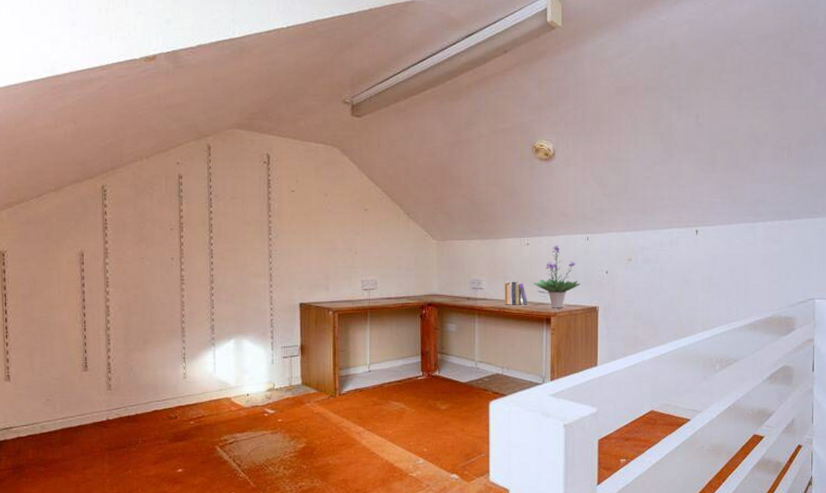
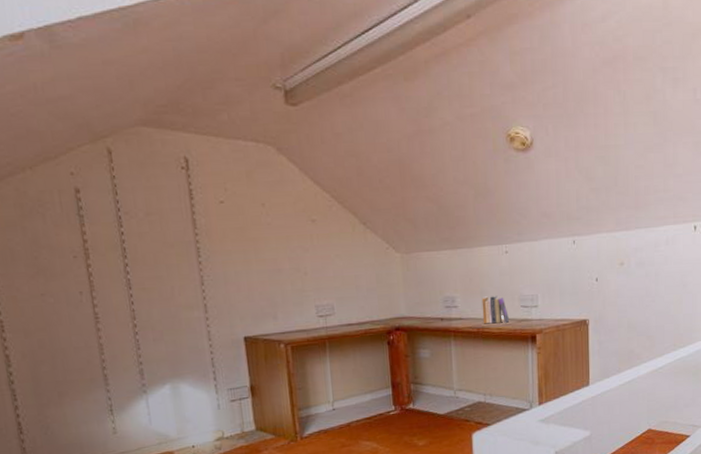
potted plant: present [533,244,581,308] -> none [514,251,568,324]

